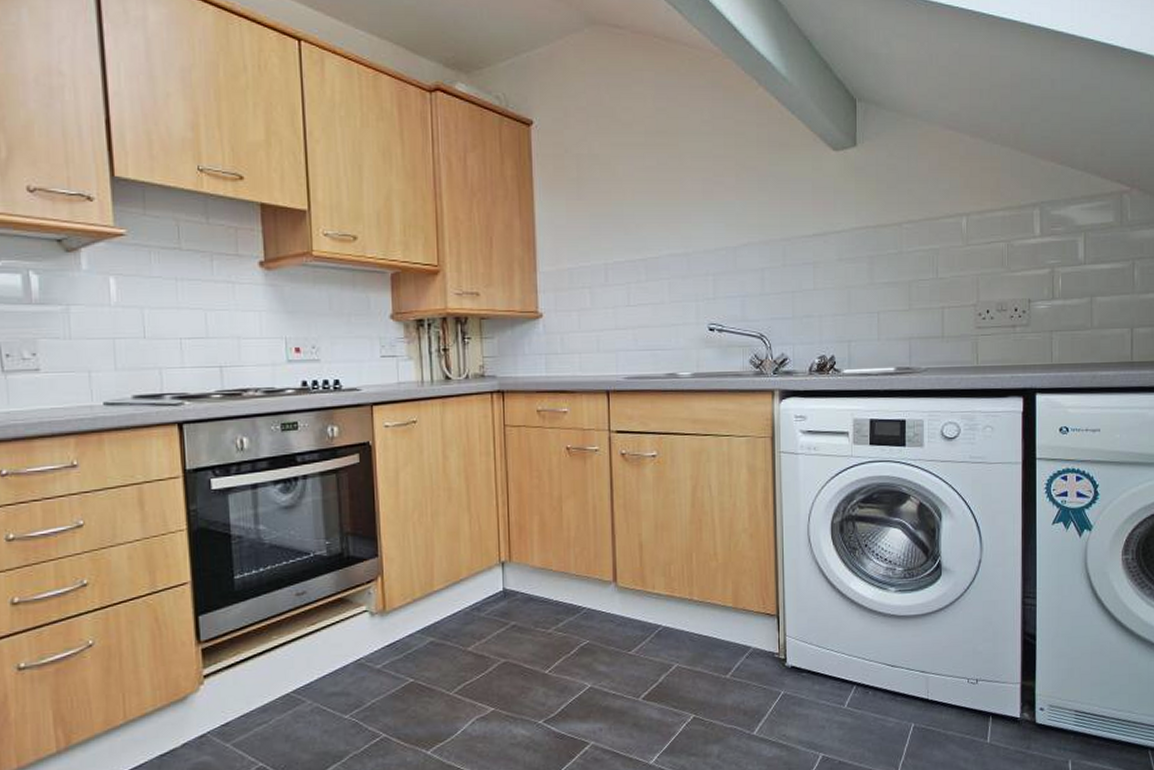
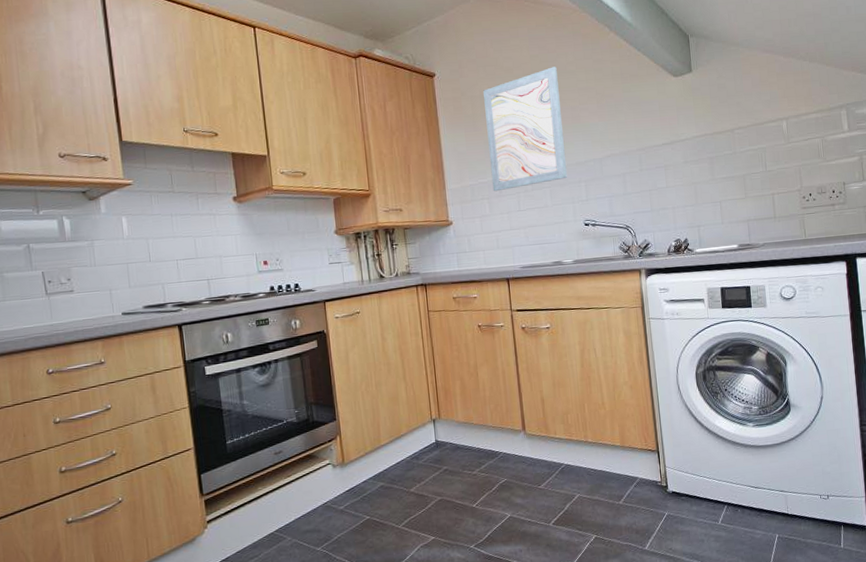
wall art: none [593,125,692,280] -> present [483,66,568,192]

